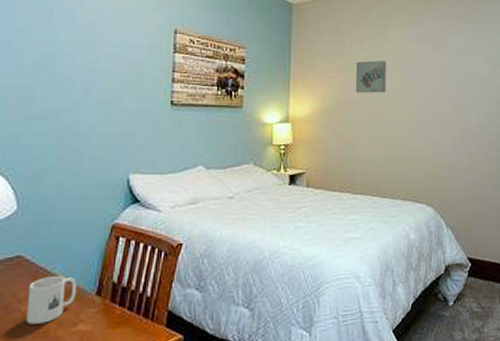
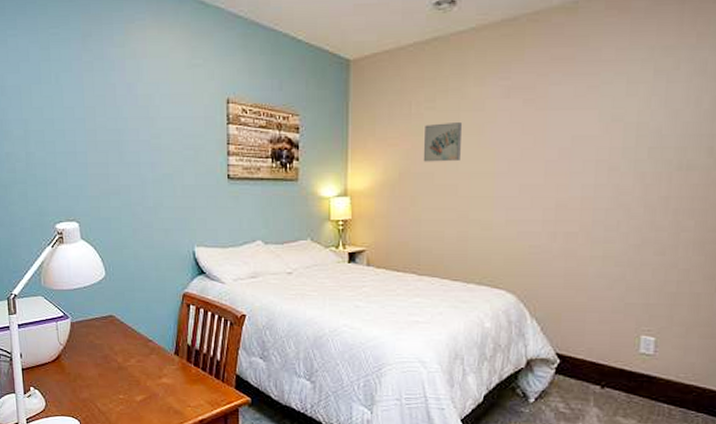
mug: present [26,275,78,324] -> none [121,334,159,374]

